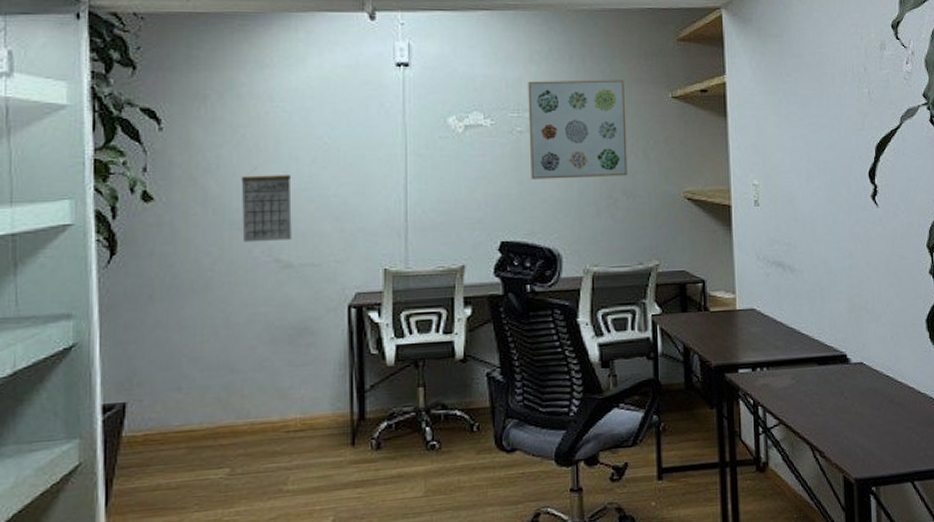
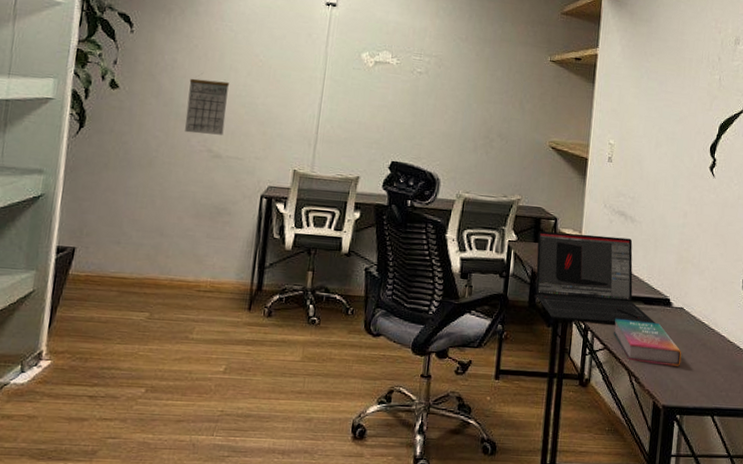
wall art: present [528,80,628,179] -> none [423,32,512,122]
laptop: none [685,291,834,399] -> present [535,231,656,325]
book: none [786,384,869,433] -> present [614,318,682,366]

